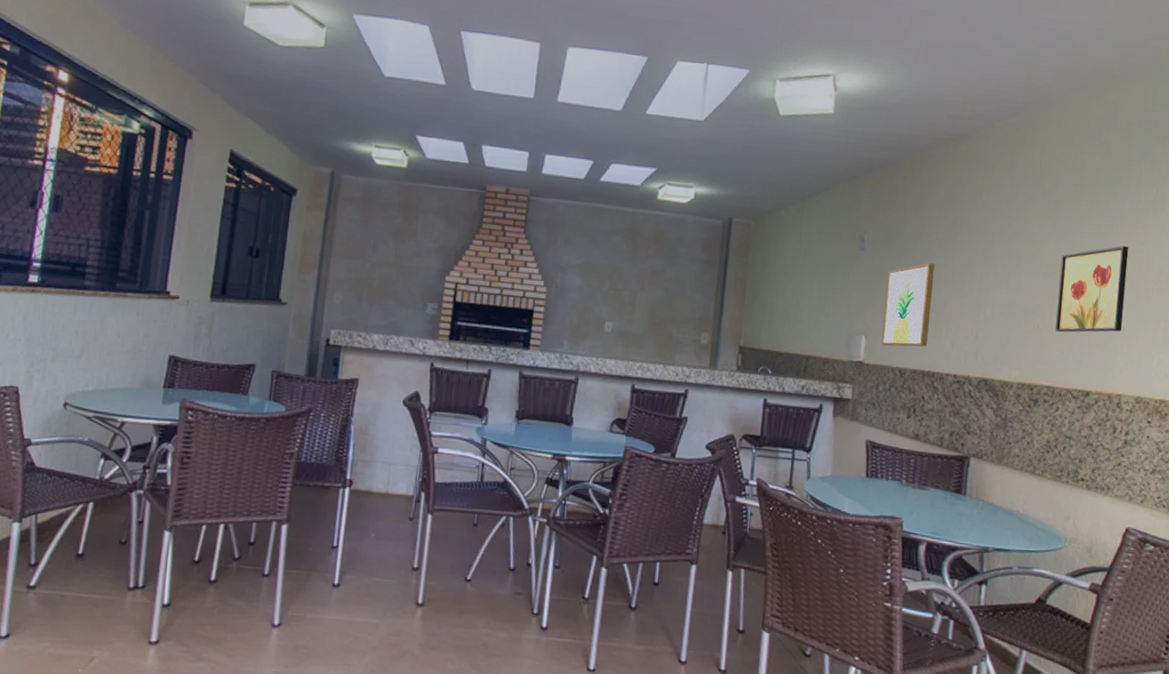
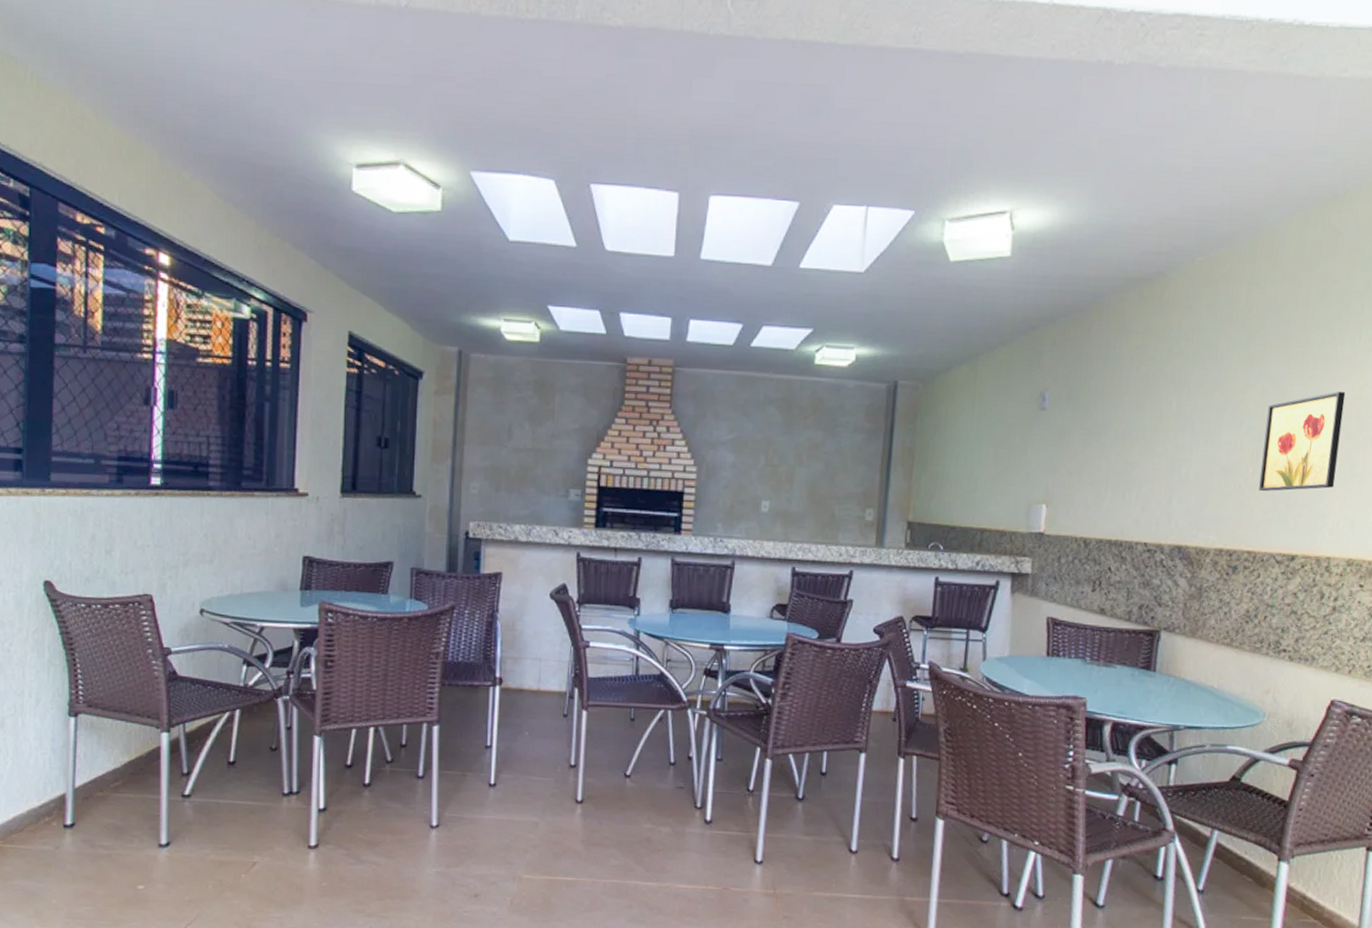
wall art: present [881,263,935,347] -> none [1064,421,1124,515]

